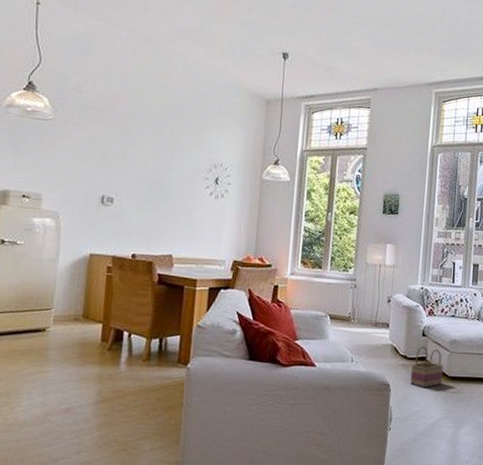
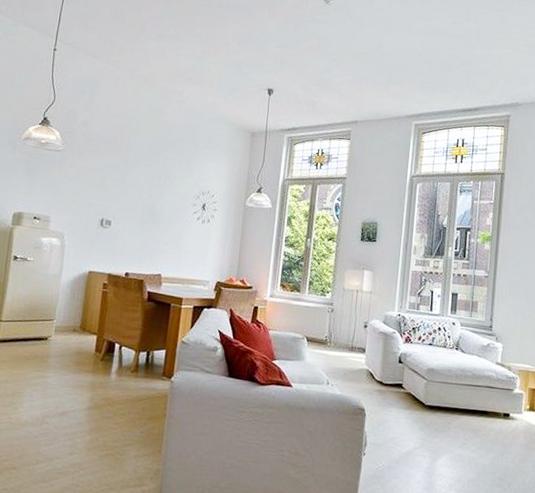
basket: present [410,346,444,388] -> none [386,373,421,416]

